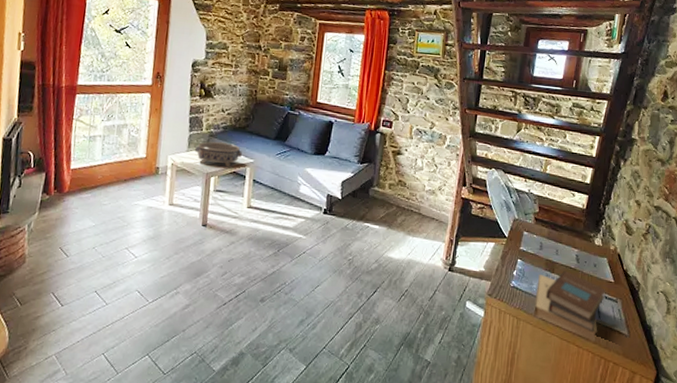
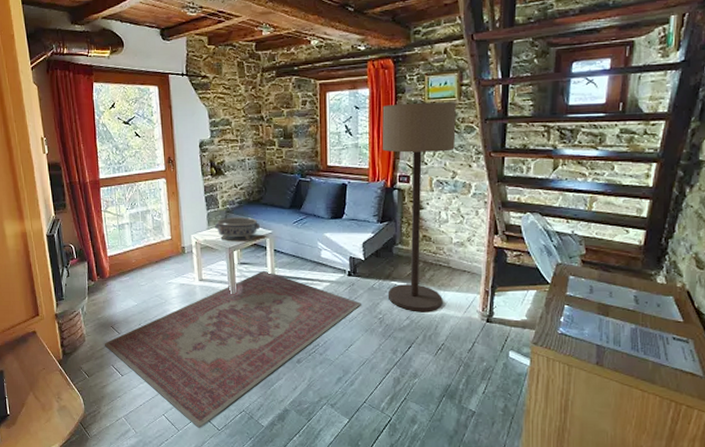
rug: none [47,200,333,371] -> present [104,270,361,428]
floor lamp: none [359,52,440,257] -> present [382,101,456,312]
books: present [533,270,606,342] -> none [587,313,674,385]

